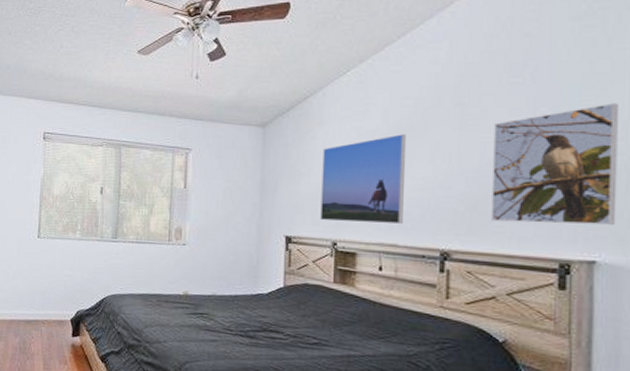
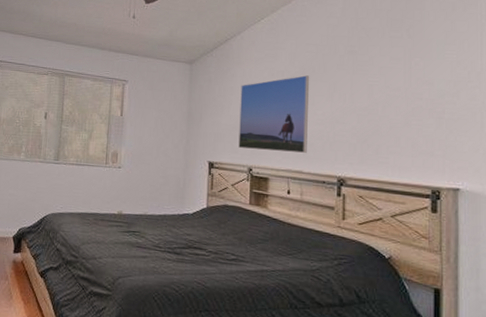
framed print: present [492,103,618,225] -> none [378,57,474,158]

